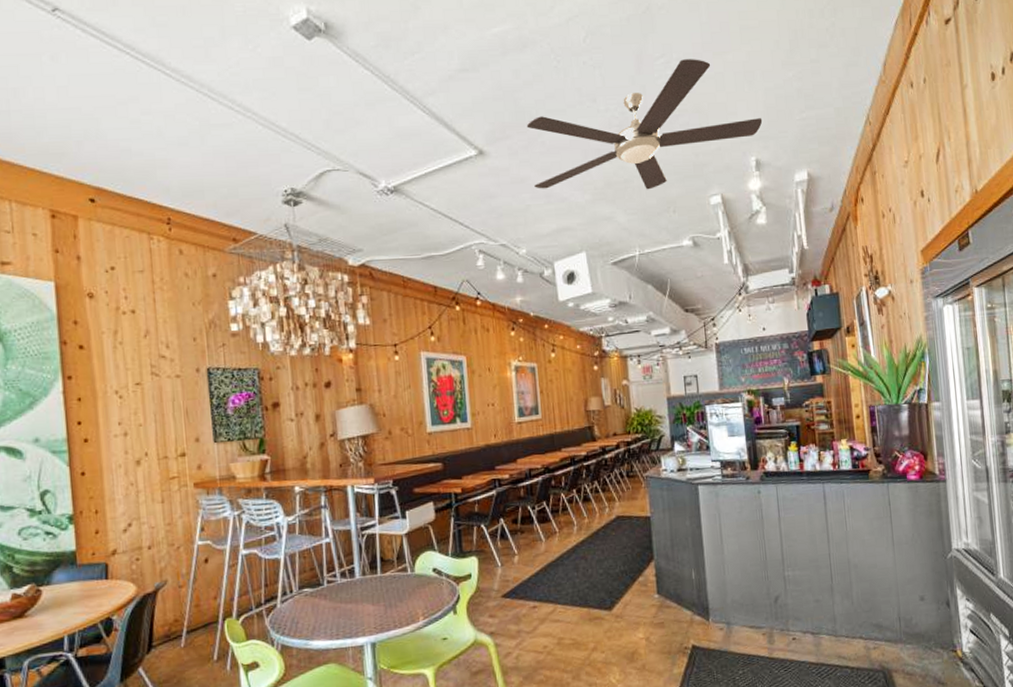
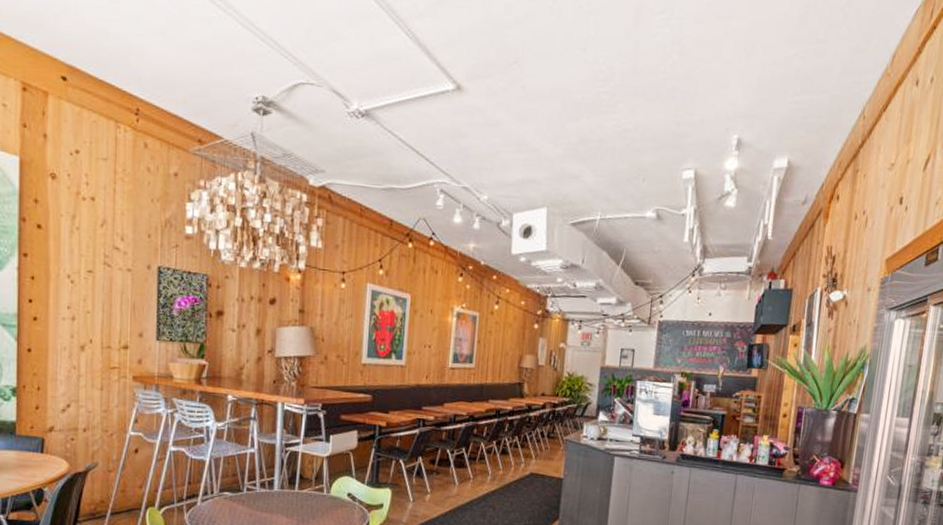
electric fan: present [526,59,763,190] -> none [507,18,754,154]

